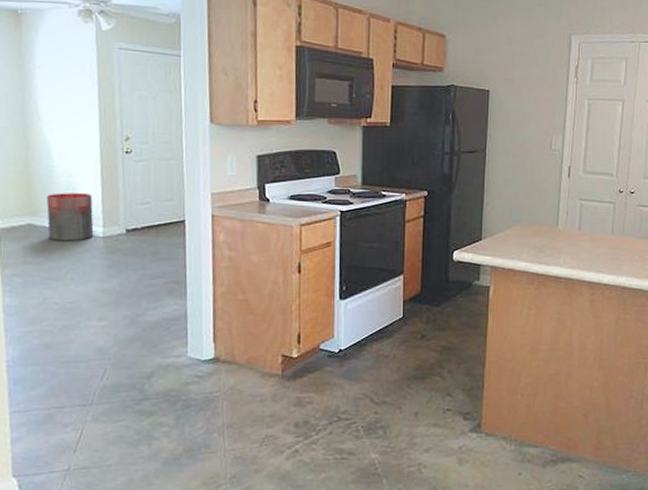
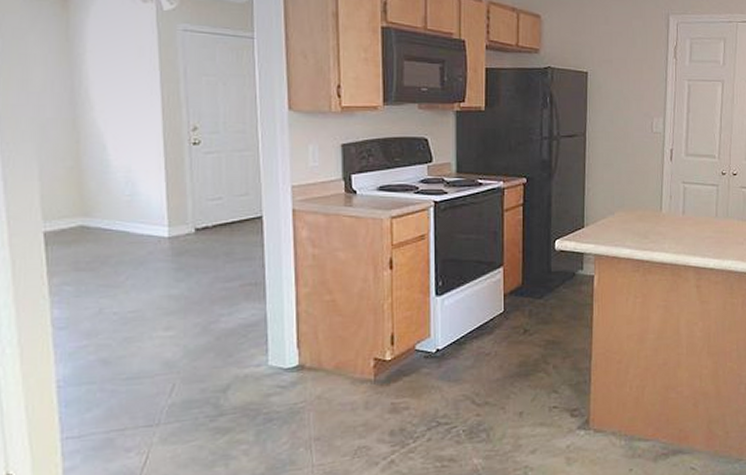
trash can: present [47,193,94,241] -> none [102,190,158,244]

